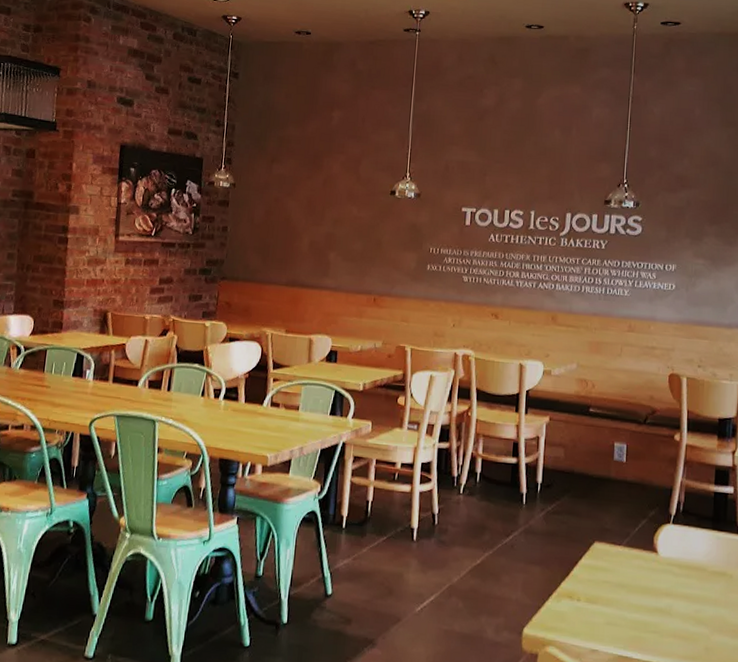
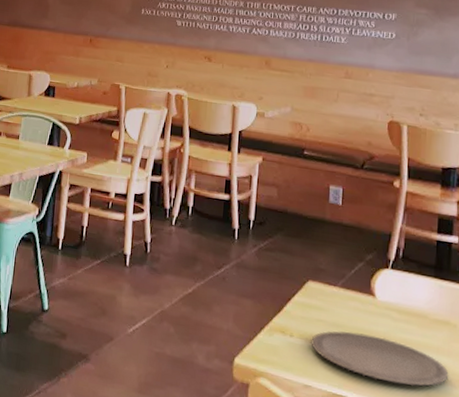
plate: none [597,591,726,641] -> present [311,330,449,387]

